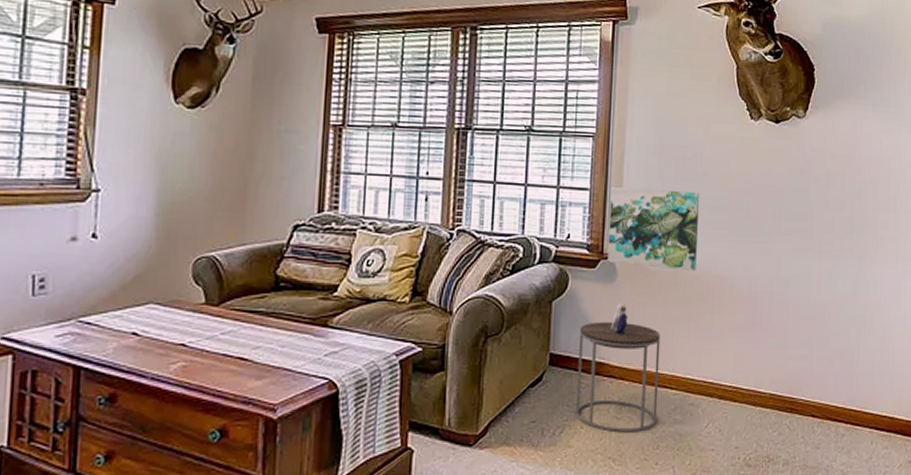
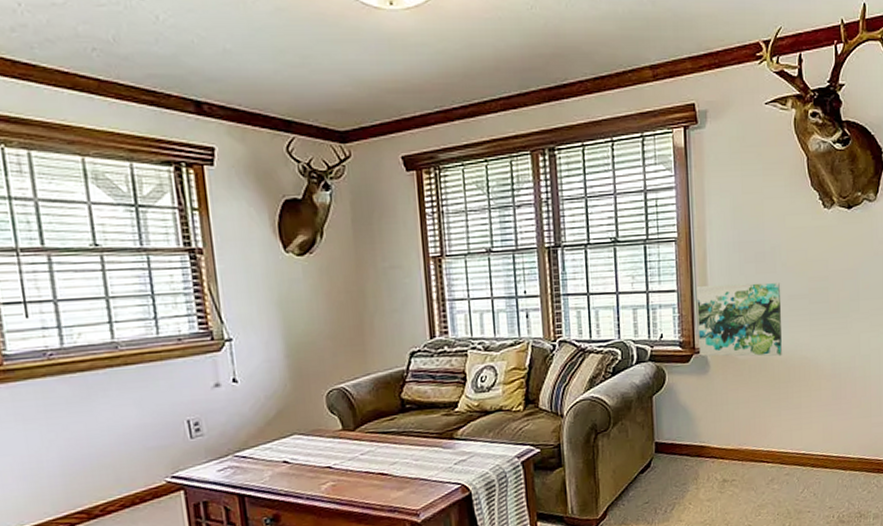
side table: present [575,303,661,433] -> none [680,391,757,505]

